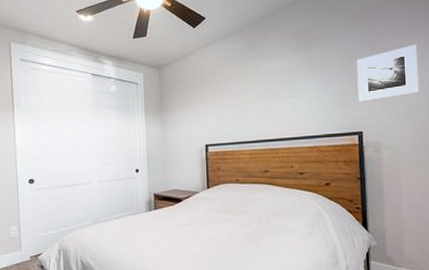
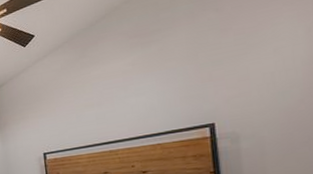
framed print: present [356,45,419,102] -> none [204,17,288,92]

